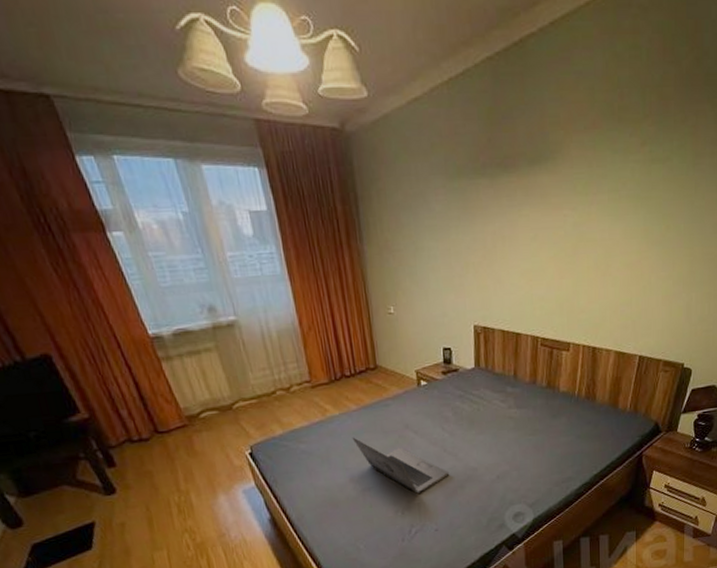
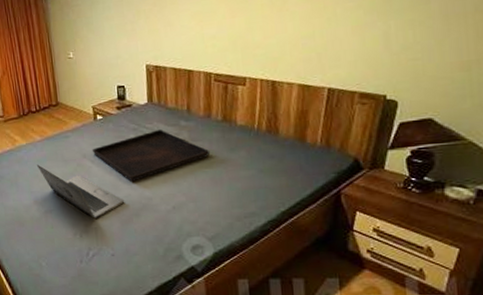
serving tray: none [415,395,534,453] -> present [92,129,211,182]

